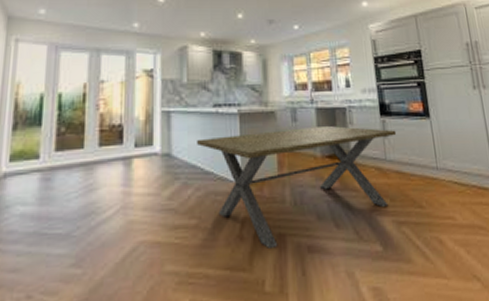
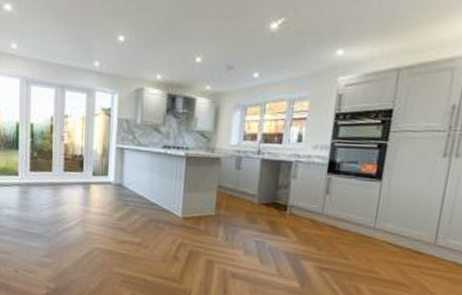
dining table: present [197,125,397,248] -> none [146,175,341,270]

